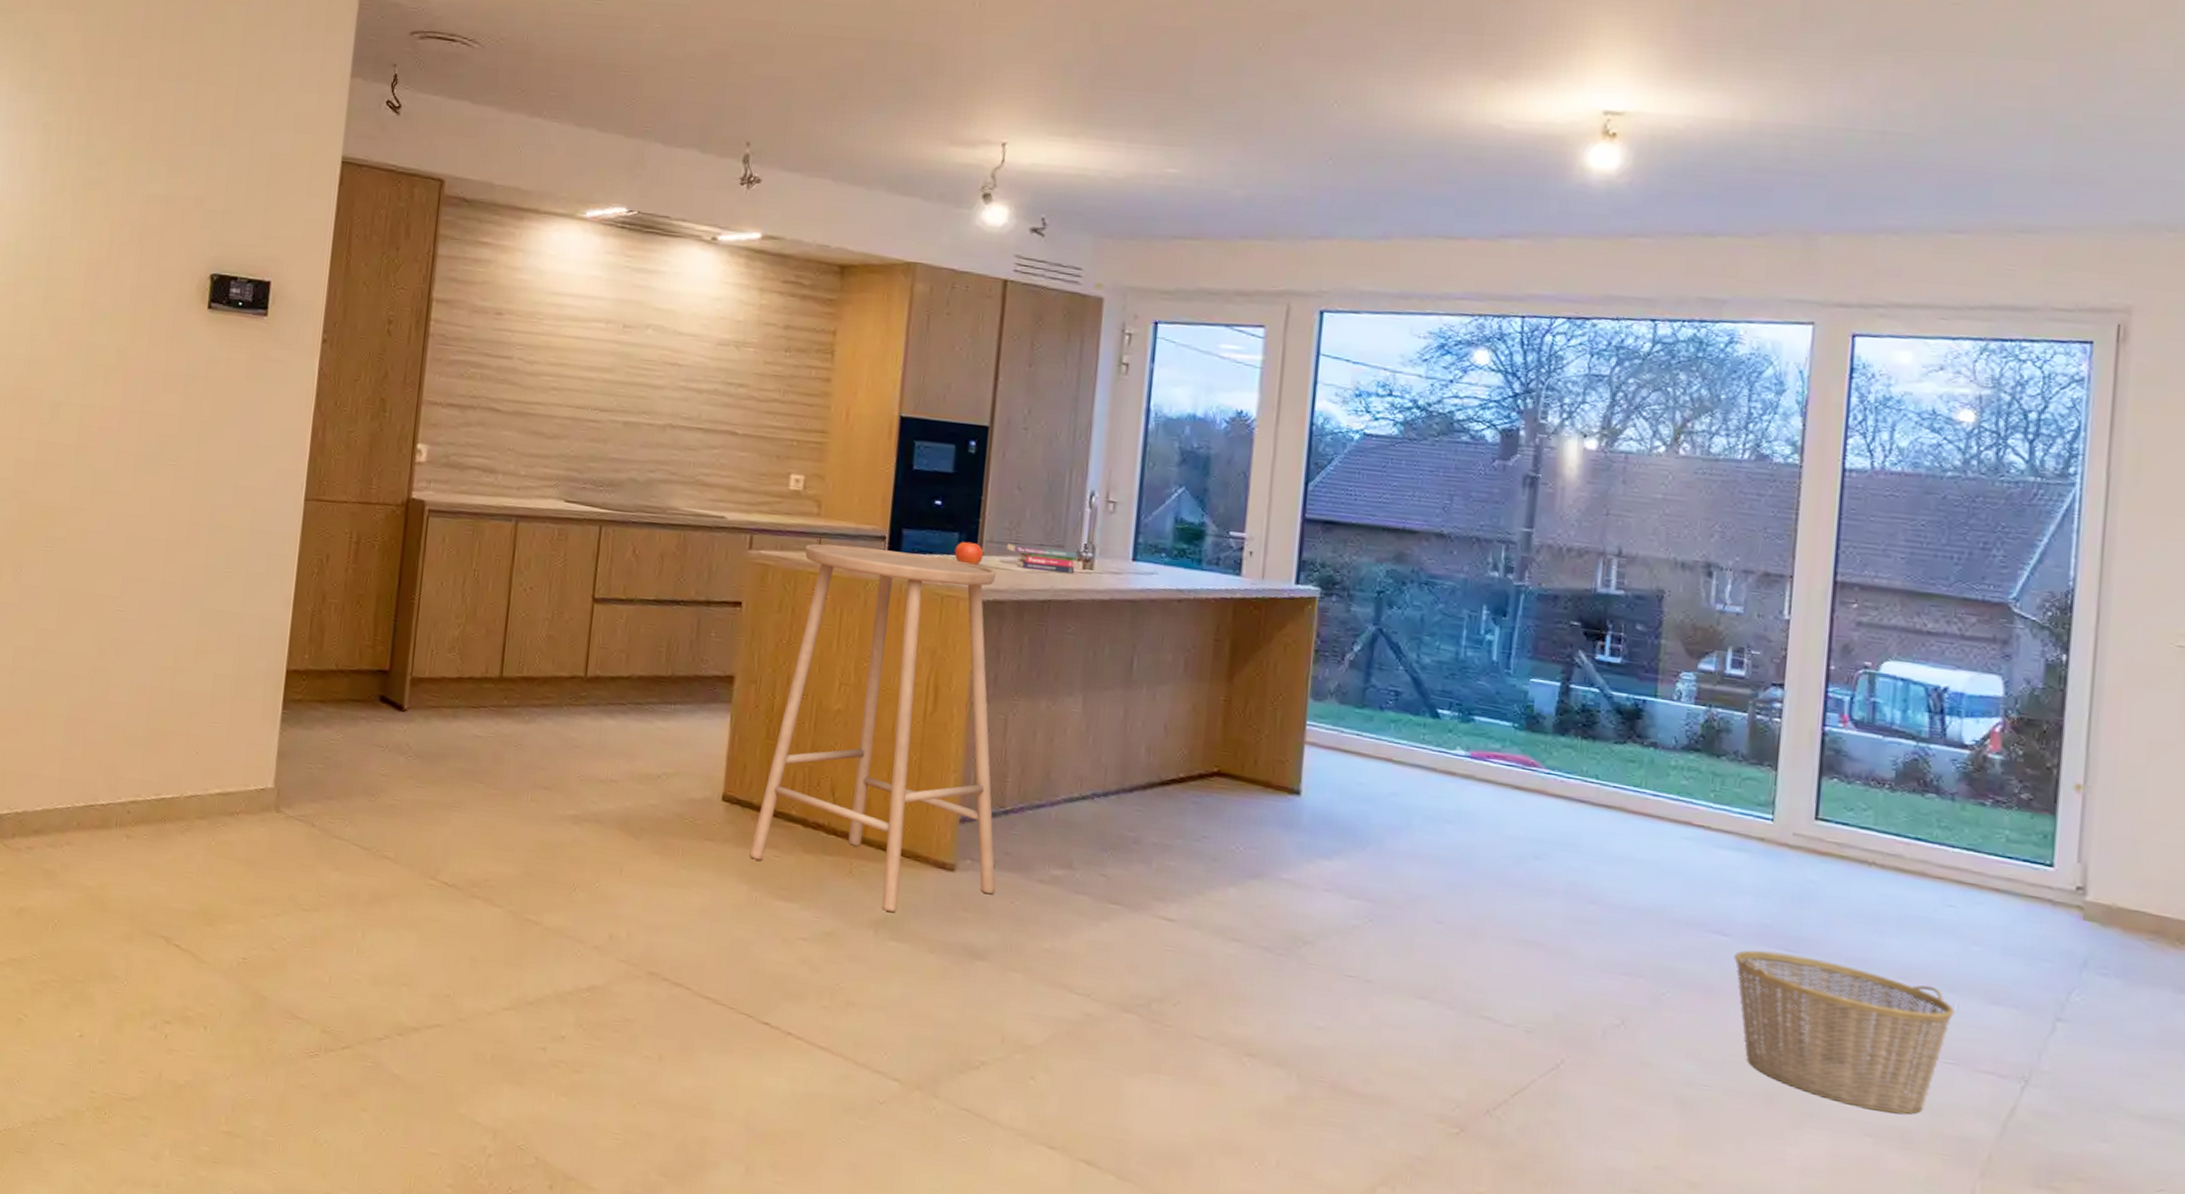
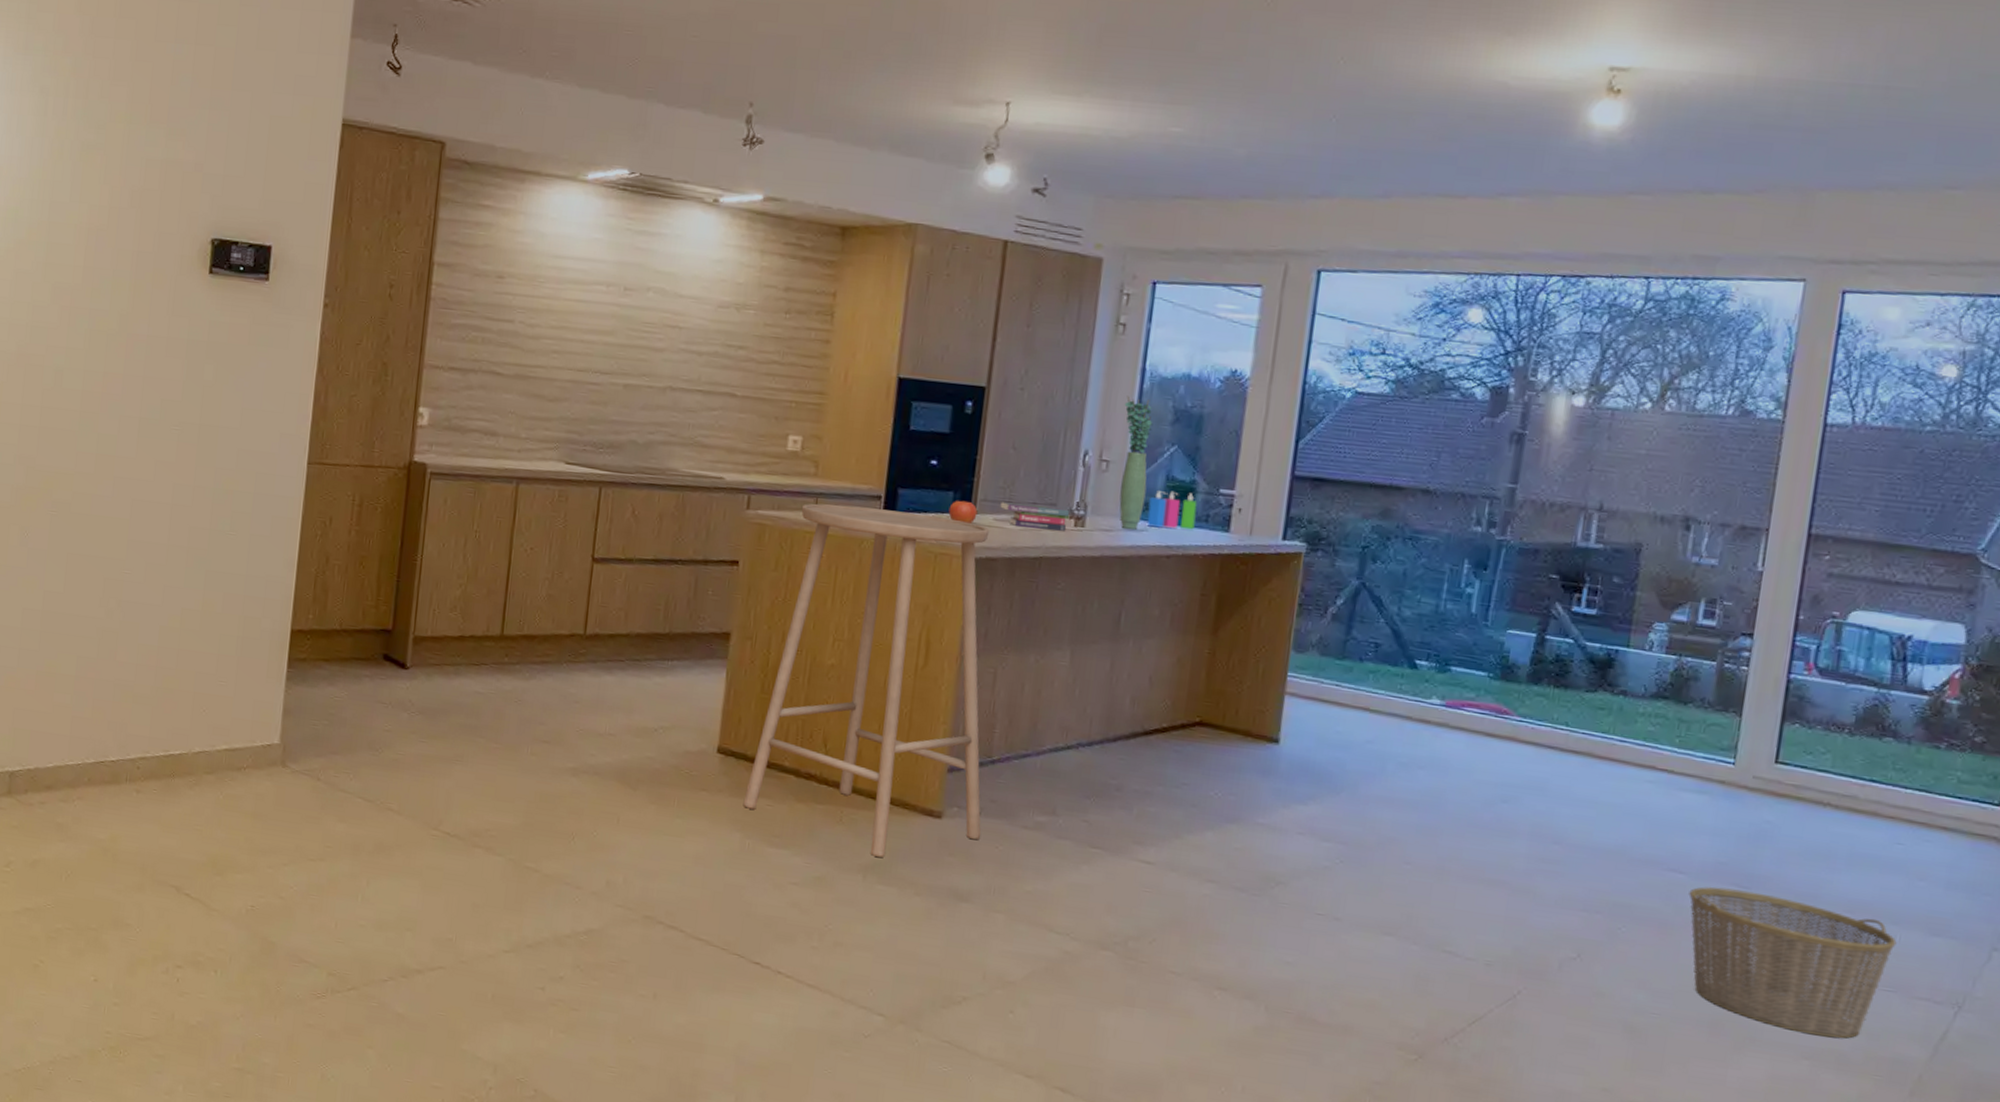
vase: none [1127,436,1160,572] -> present [1119,395,1153,529]
soap dispenser: none [1156,533,1207,573] -> present [1146,491,1198,530]

